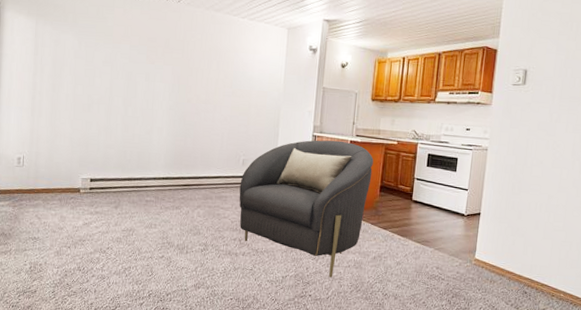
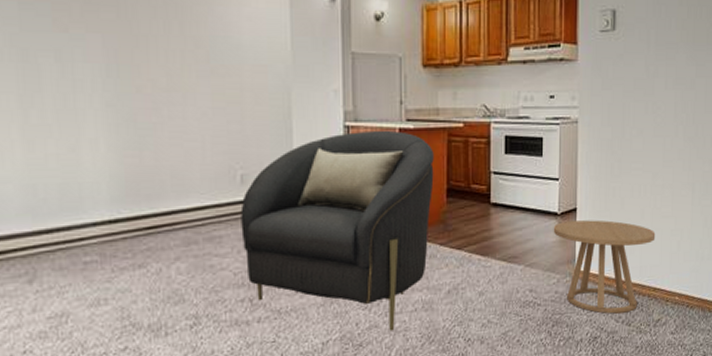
side table: none [459,221,547,299] -> present [553,220,656,314]

